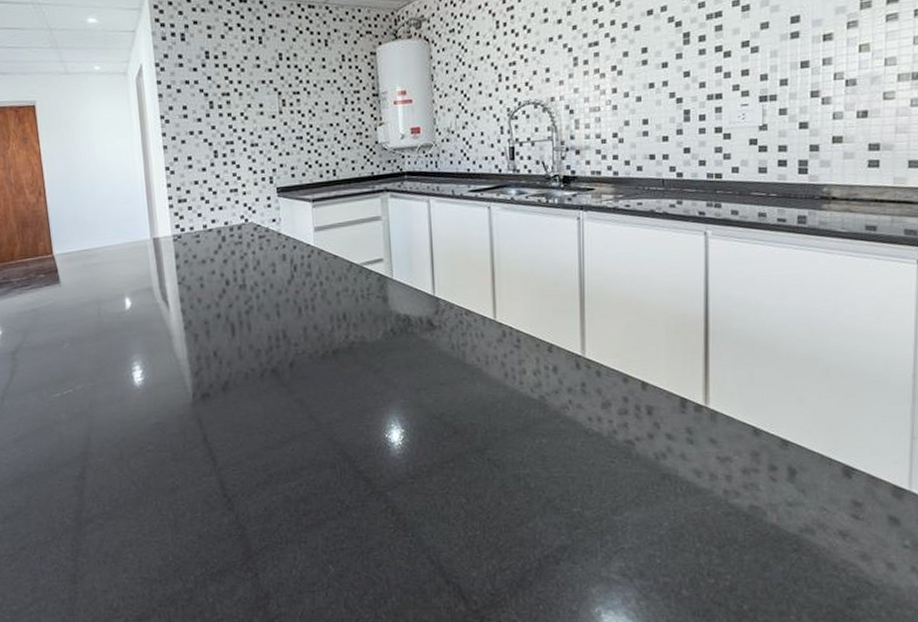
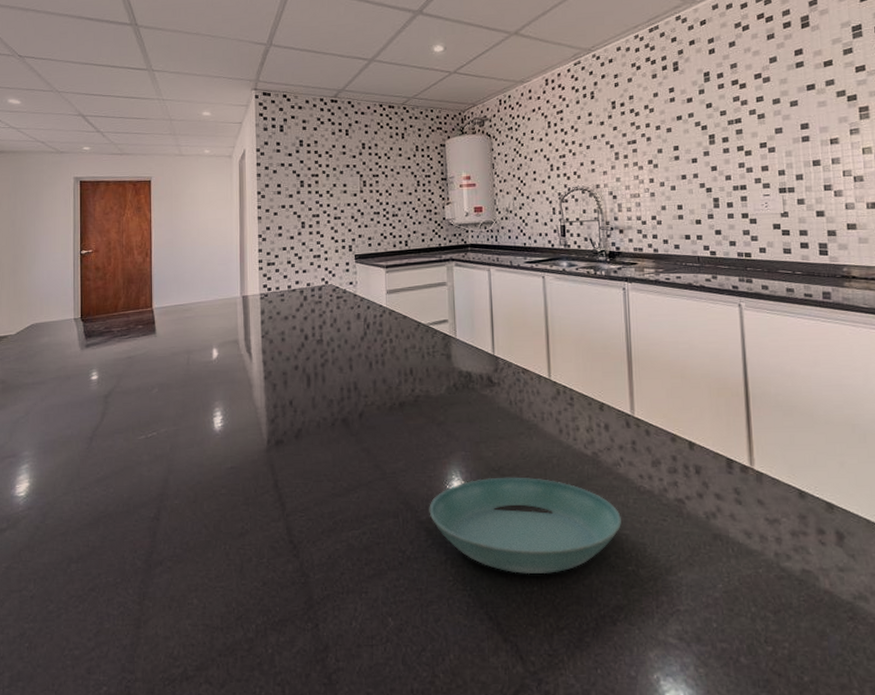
saucer: none [367,423,568,520] -> present [429,477,621,575]

